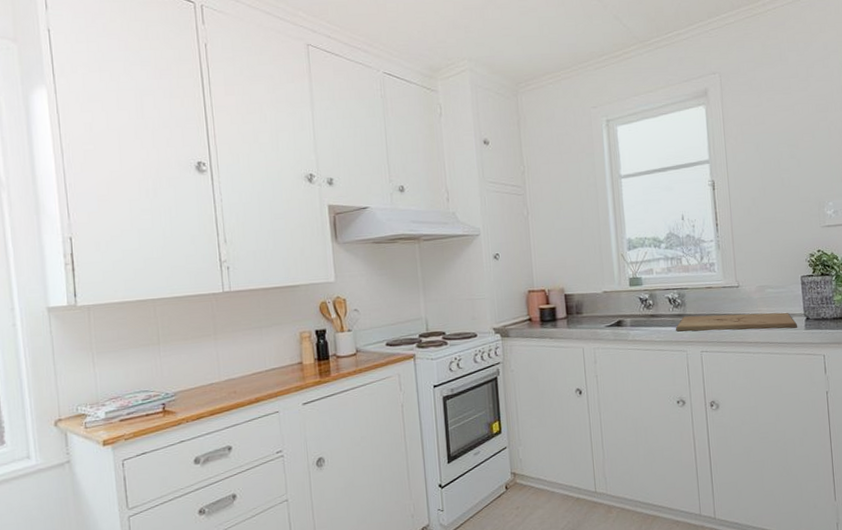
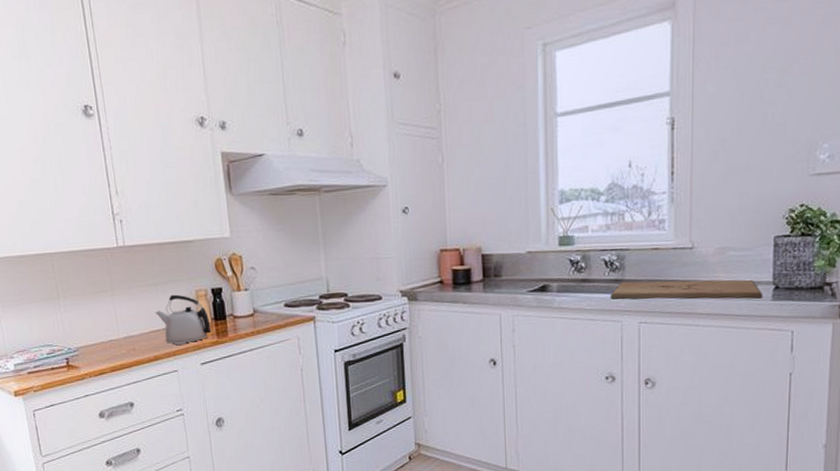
kettle: none [259,336,314,387] -> present [156,294,212,346]

